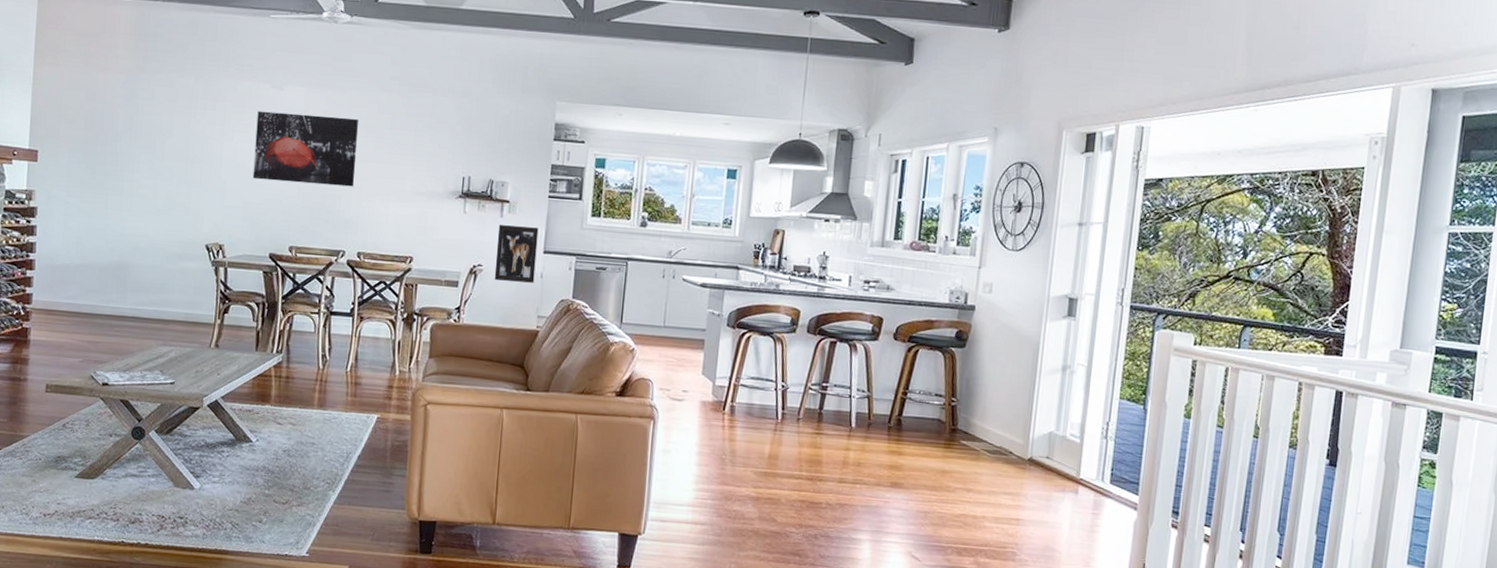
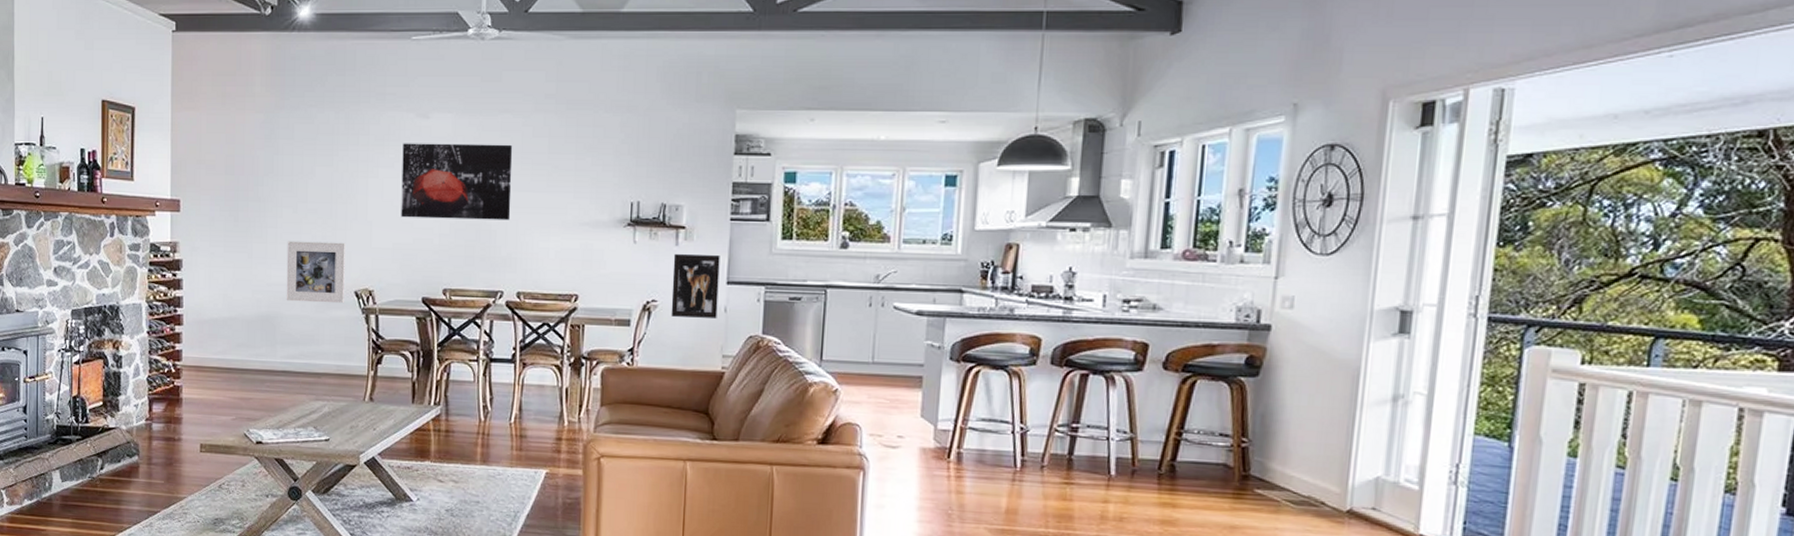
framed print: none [138,195,200,256] -> present [286,241,347,304]

